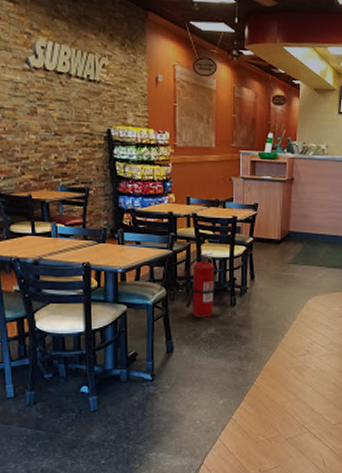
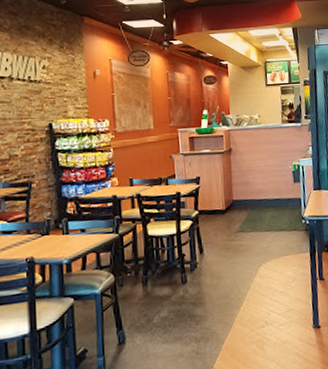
fire extinguisher: present [184,252,214,318] -> none [134,230,165,301]

